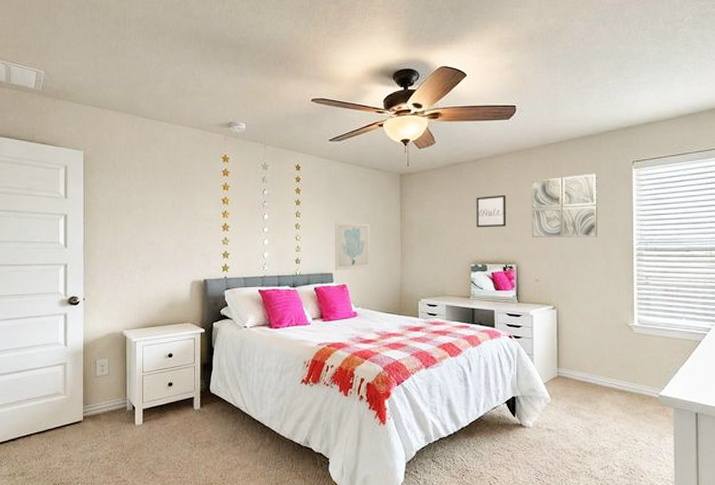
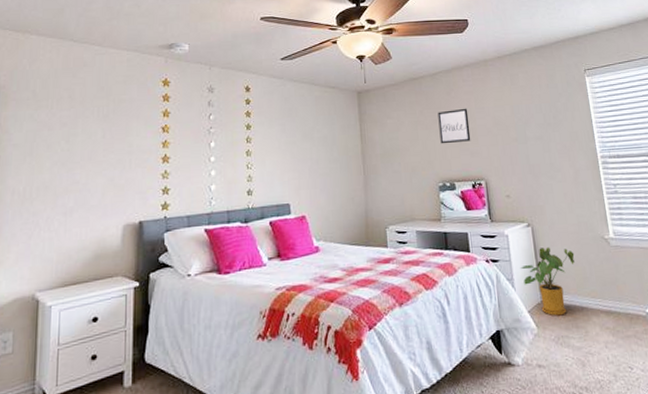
wall art: present [335,222,371,270] -> none [290,145,332,200]
wall art: present [531,173,597,237] -> none [490,82,562,151]
house plant: none [541,329,596,390] -> present [520,247,575,316]

